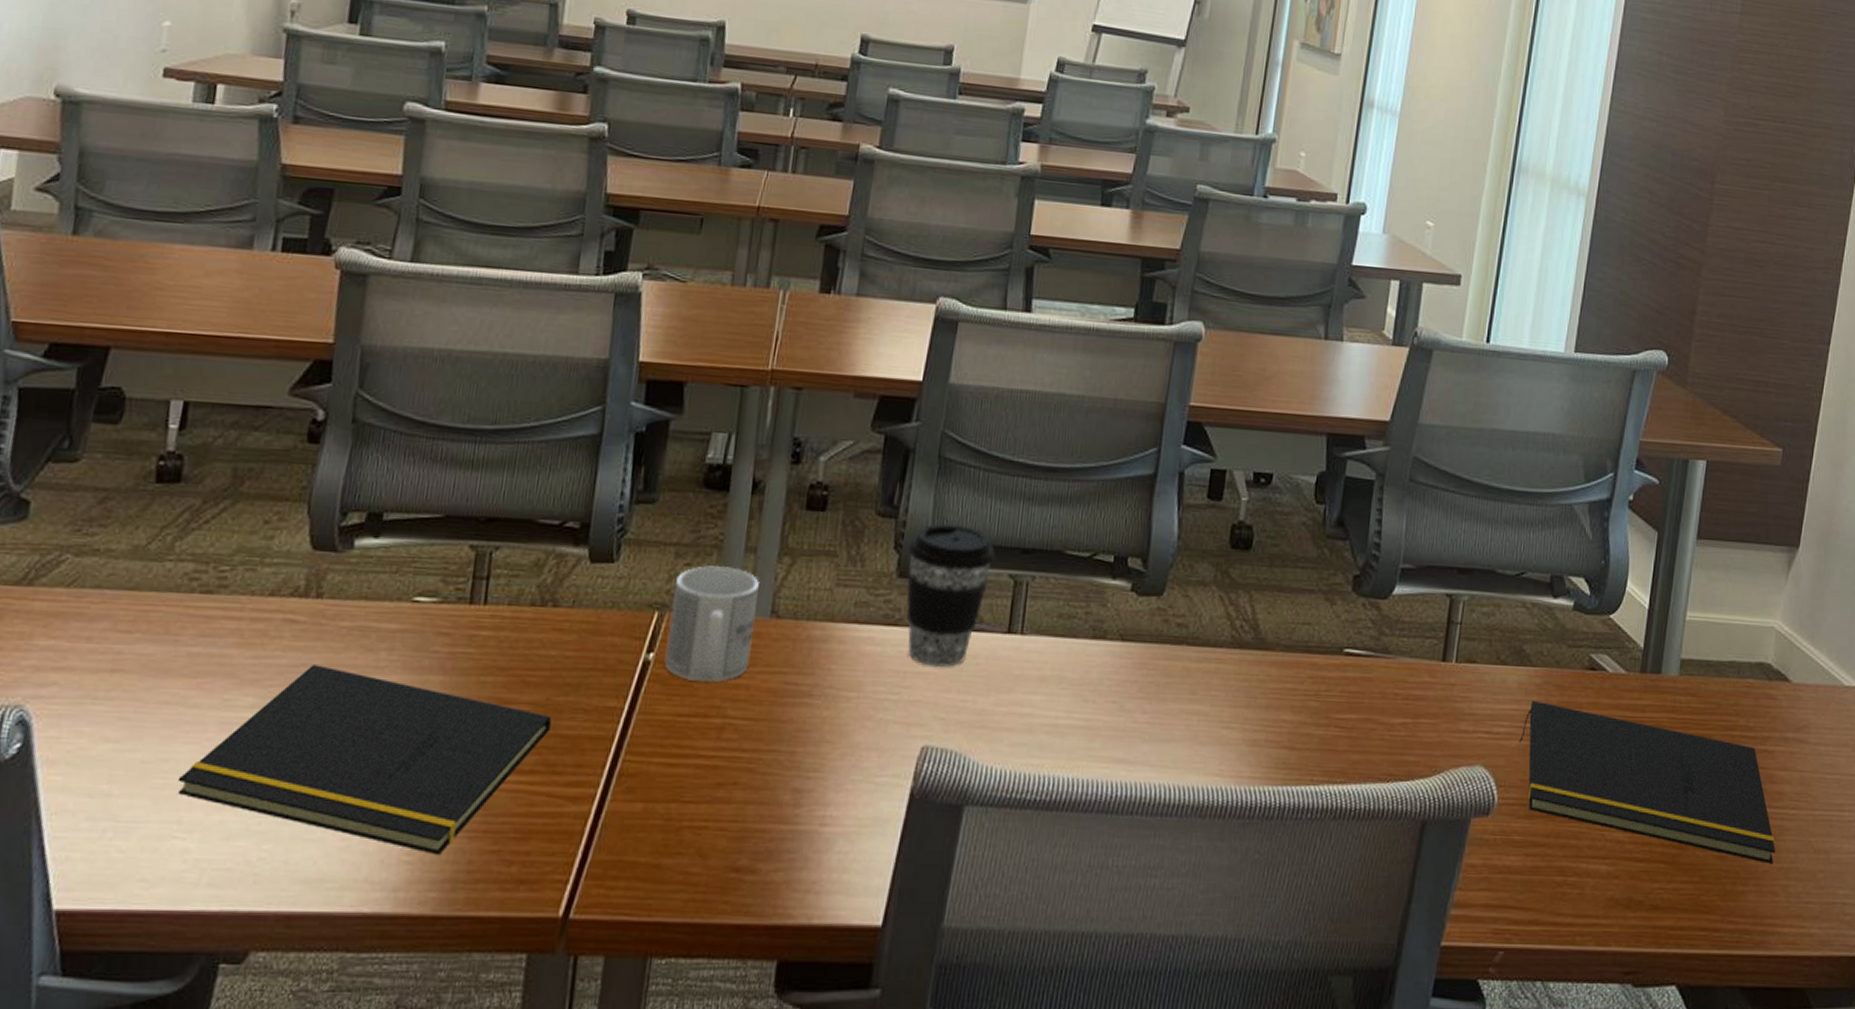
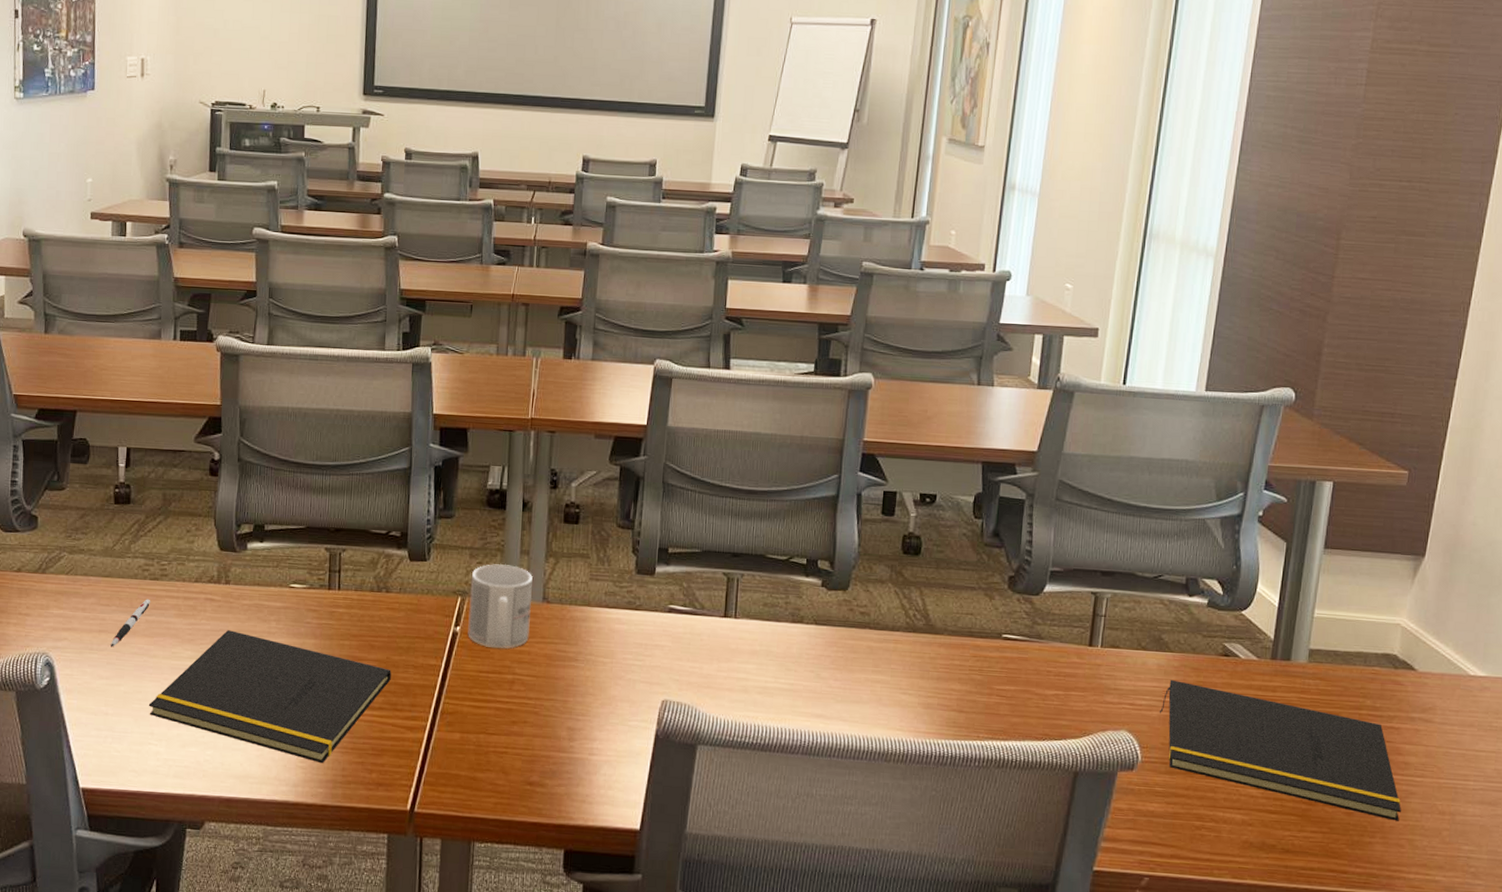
pen: none [127,621,198,695] -> present [111,599,151,647]
coffee cup: present [906,524,996,668] -> none [643,534,712,642]

